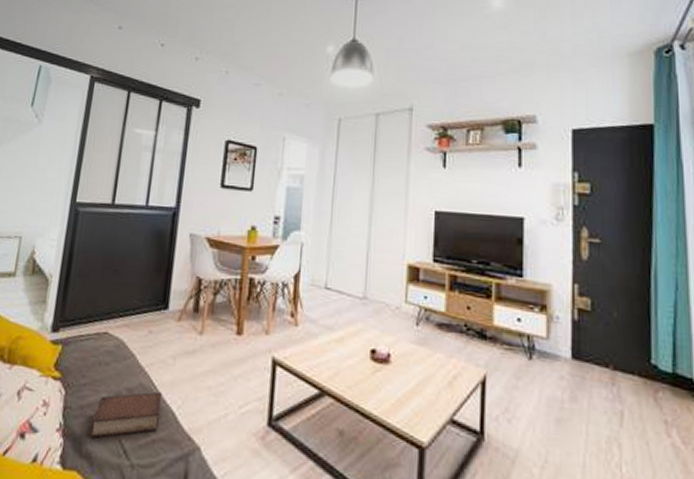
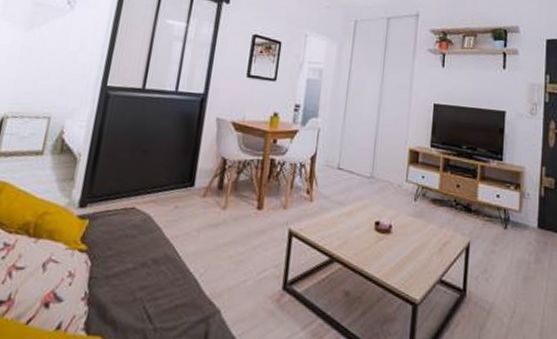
book: present [89,391,162,438] -> none [114,261,186,305]

